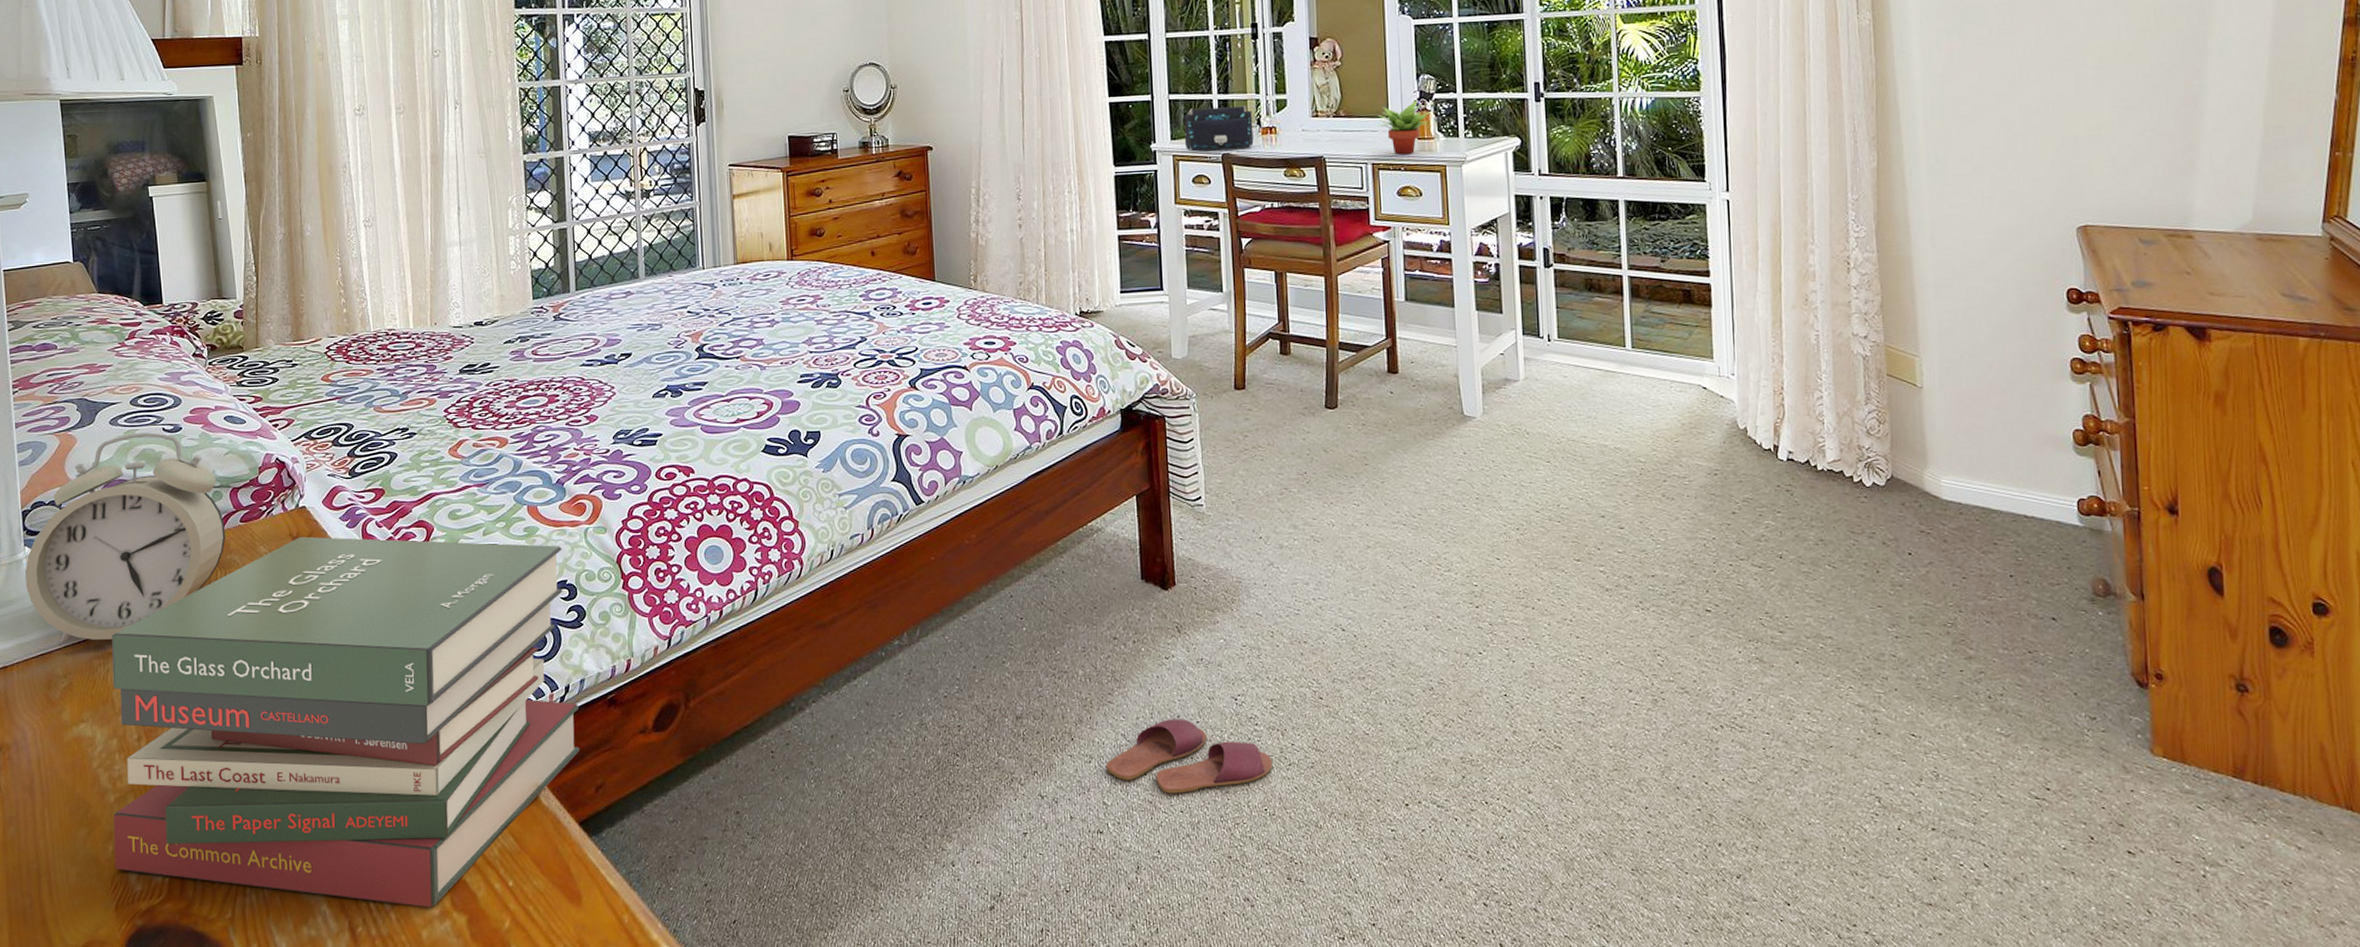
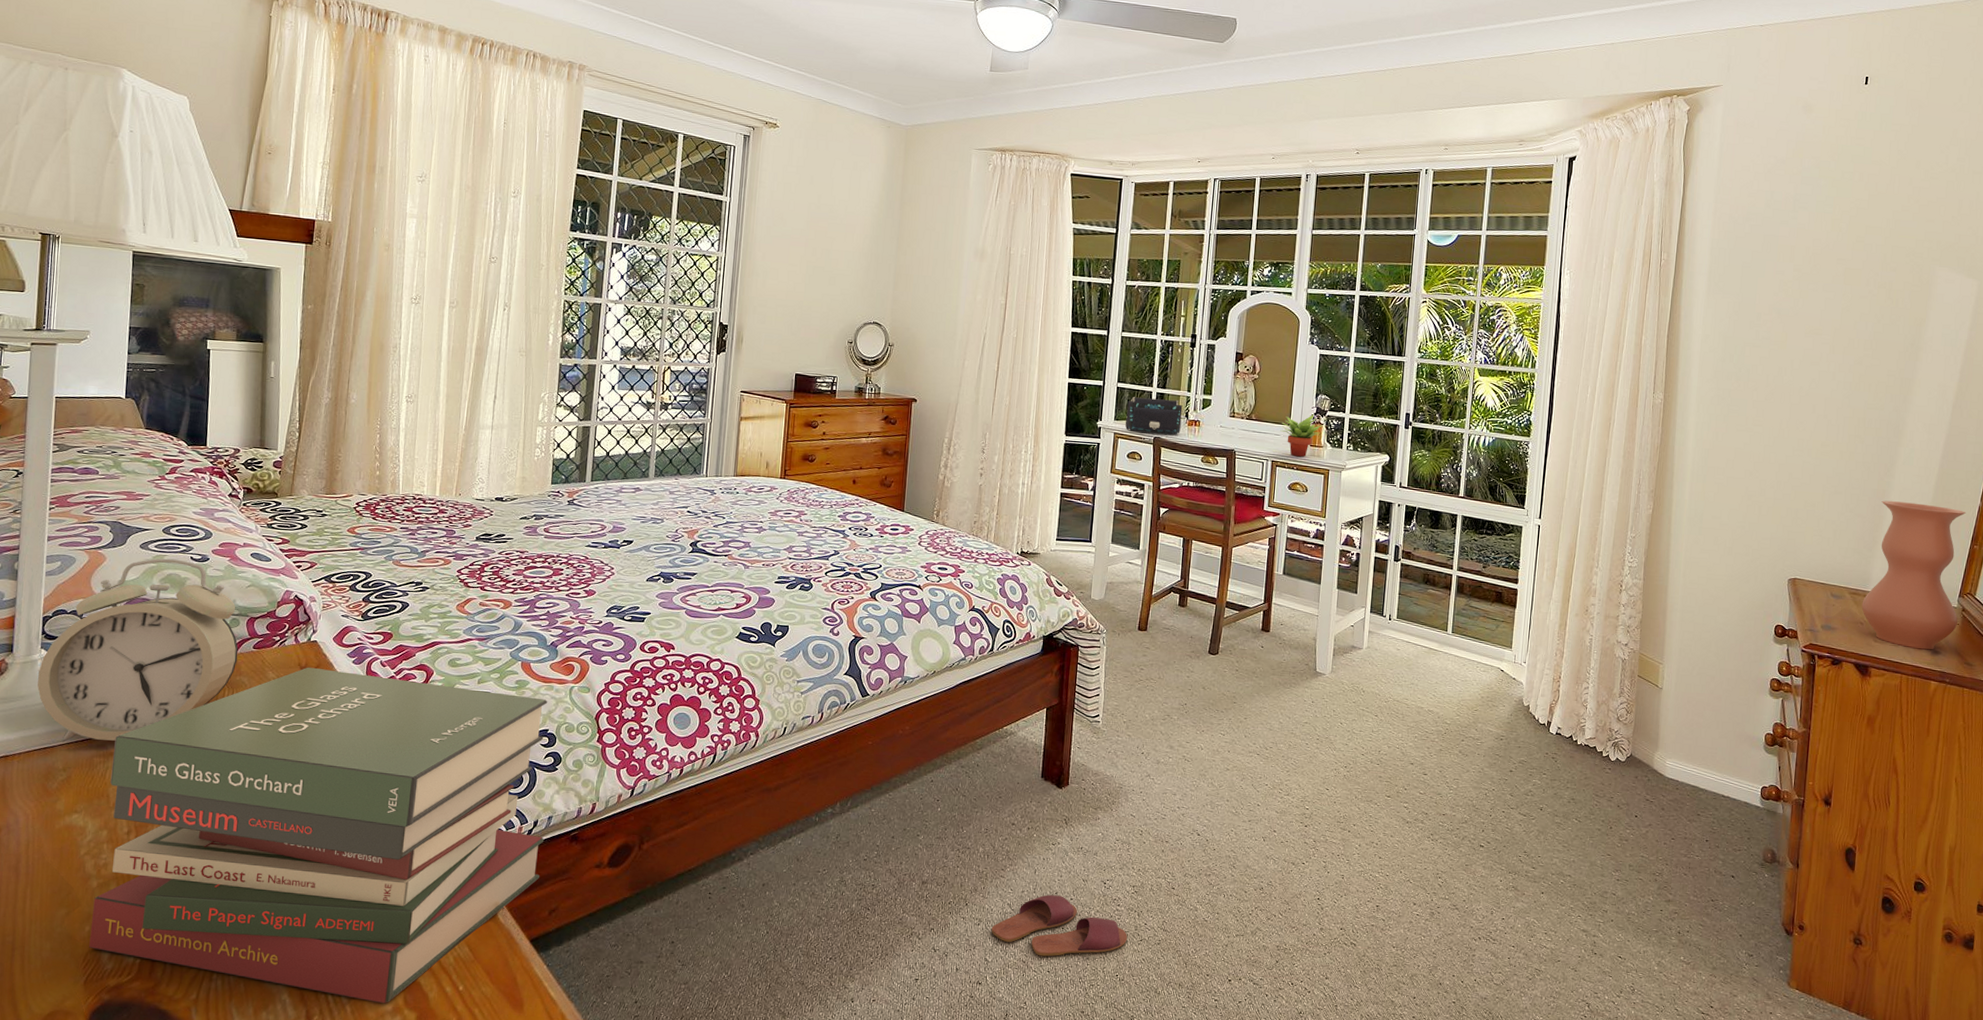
vase: none [2185,106,2327,298] -> present [1861,500,1967,650]

